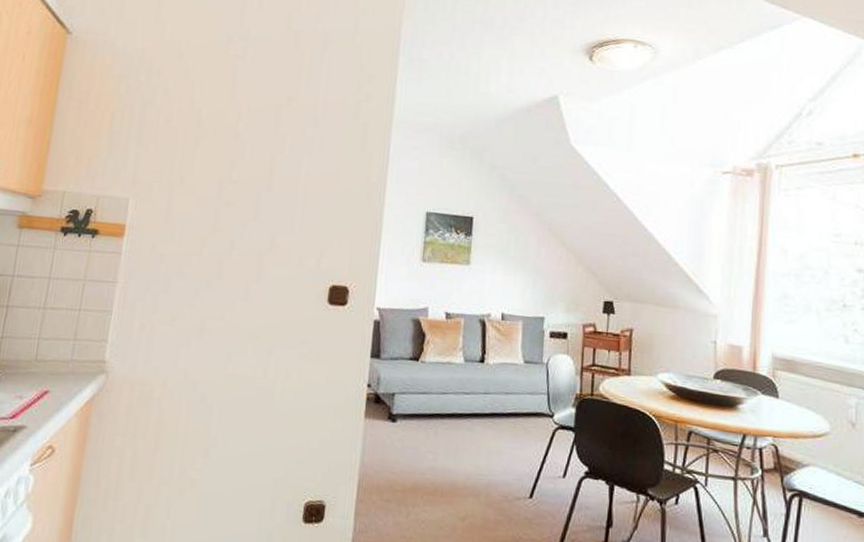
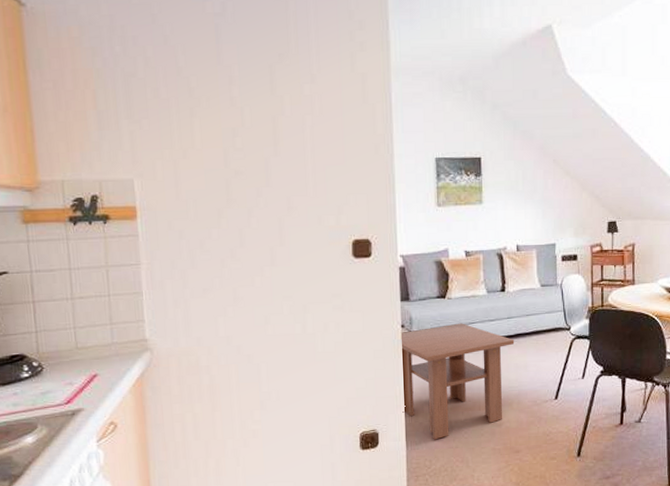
coffee table: none [355,391,490,525] -> present [400,323,515,440]

